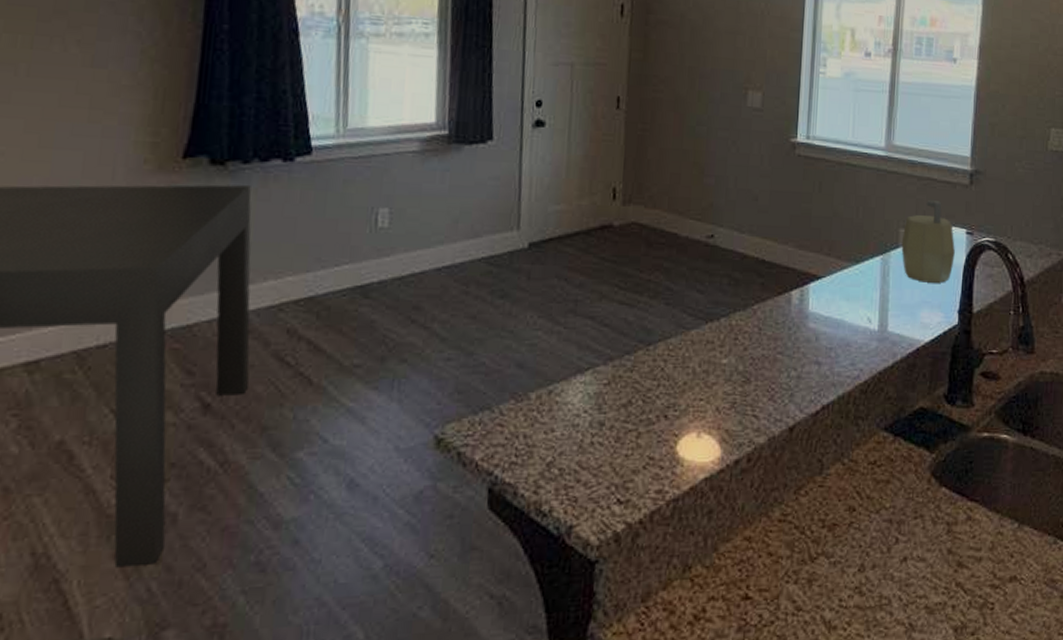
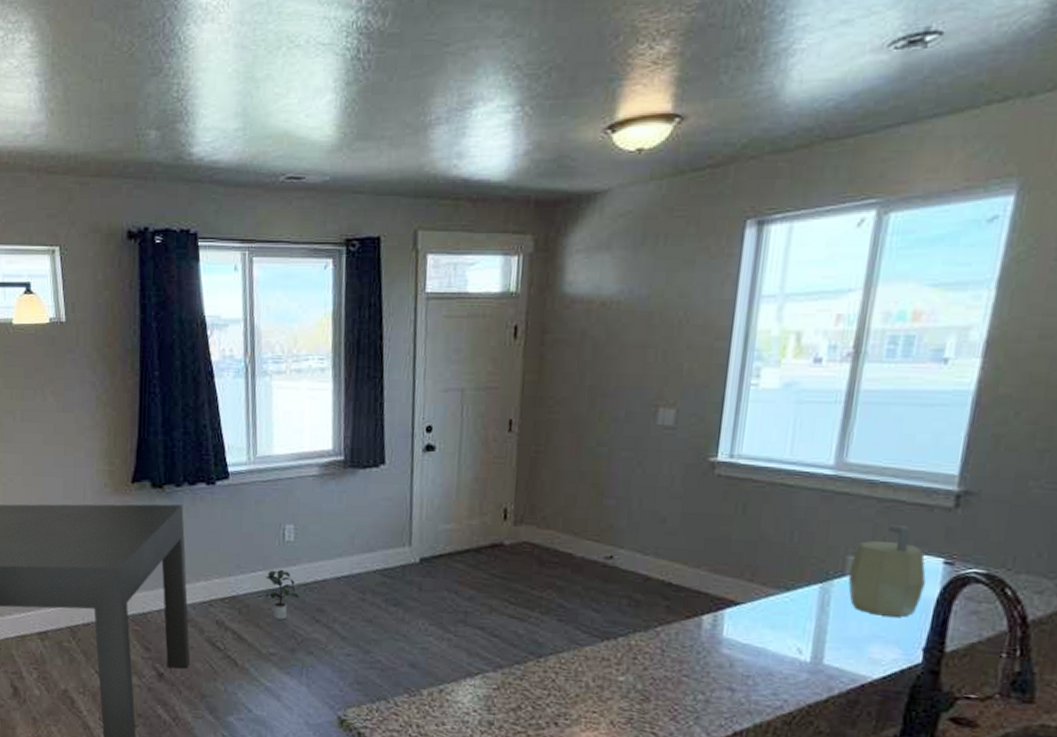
potted plant: none [351,261,393,322] -> present [265,569,300,620]

